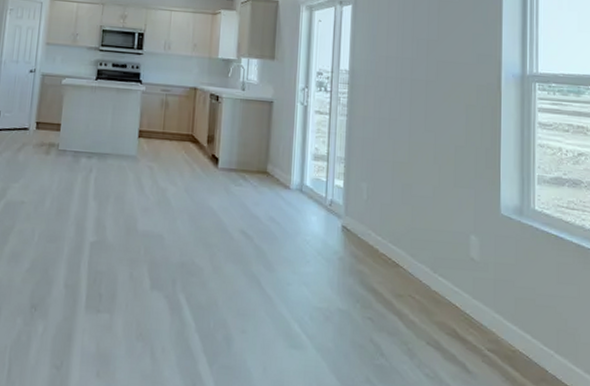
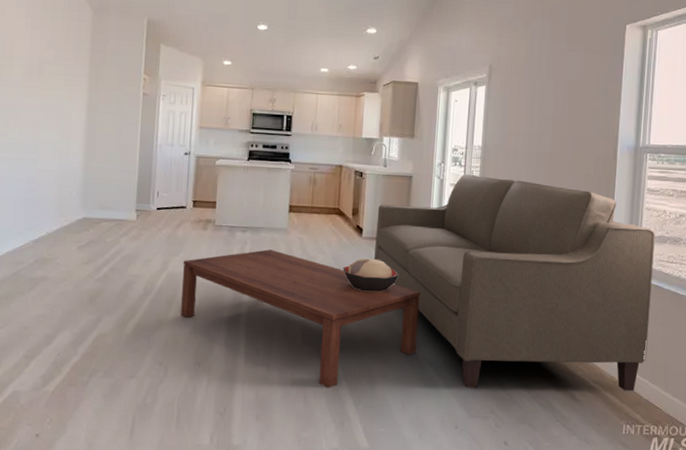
coffee table: none [18,178,283,343] -> present [181,249,420,388]
decorative bowl: none [196,191,259,232] -> present [343,258,399,292]
sofa: none [231,100,551,364] -> present [374,174,655,391]

